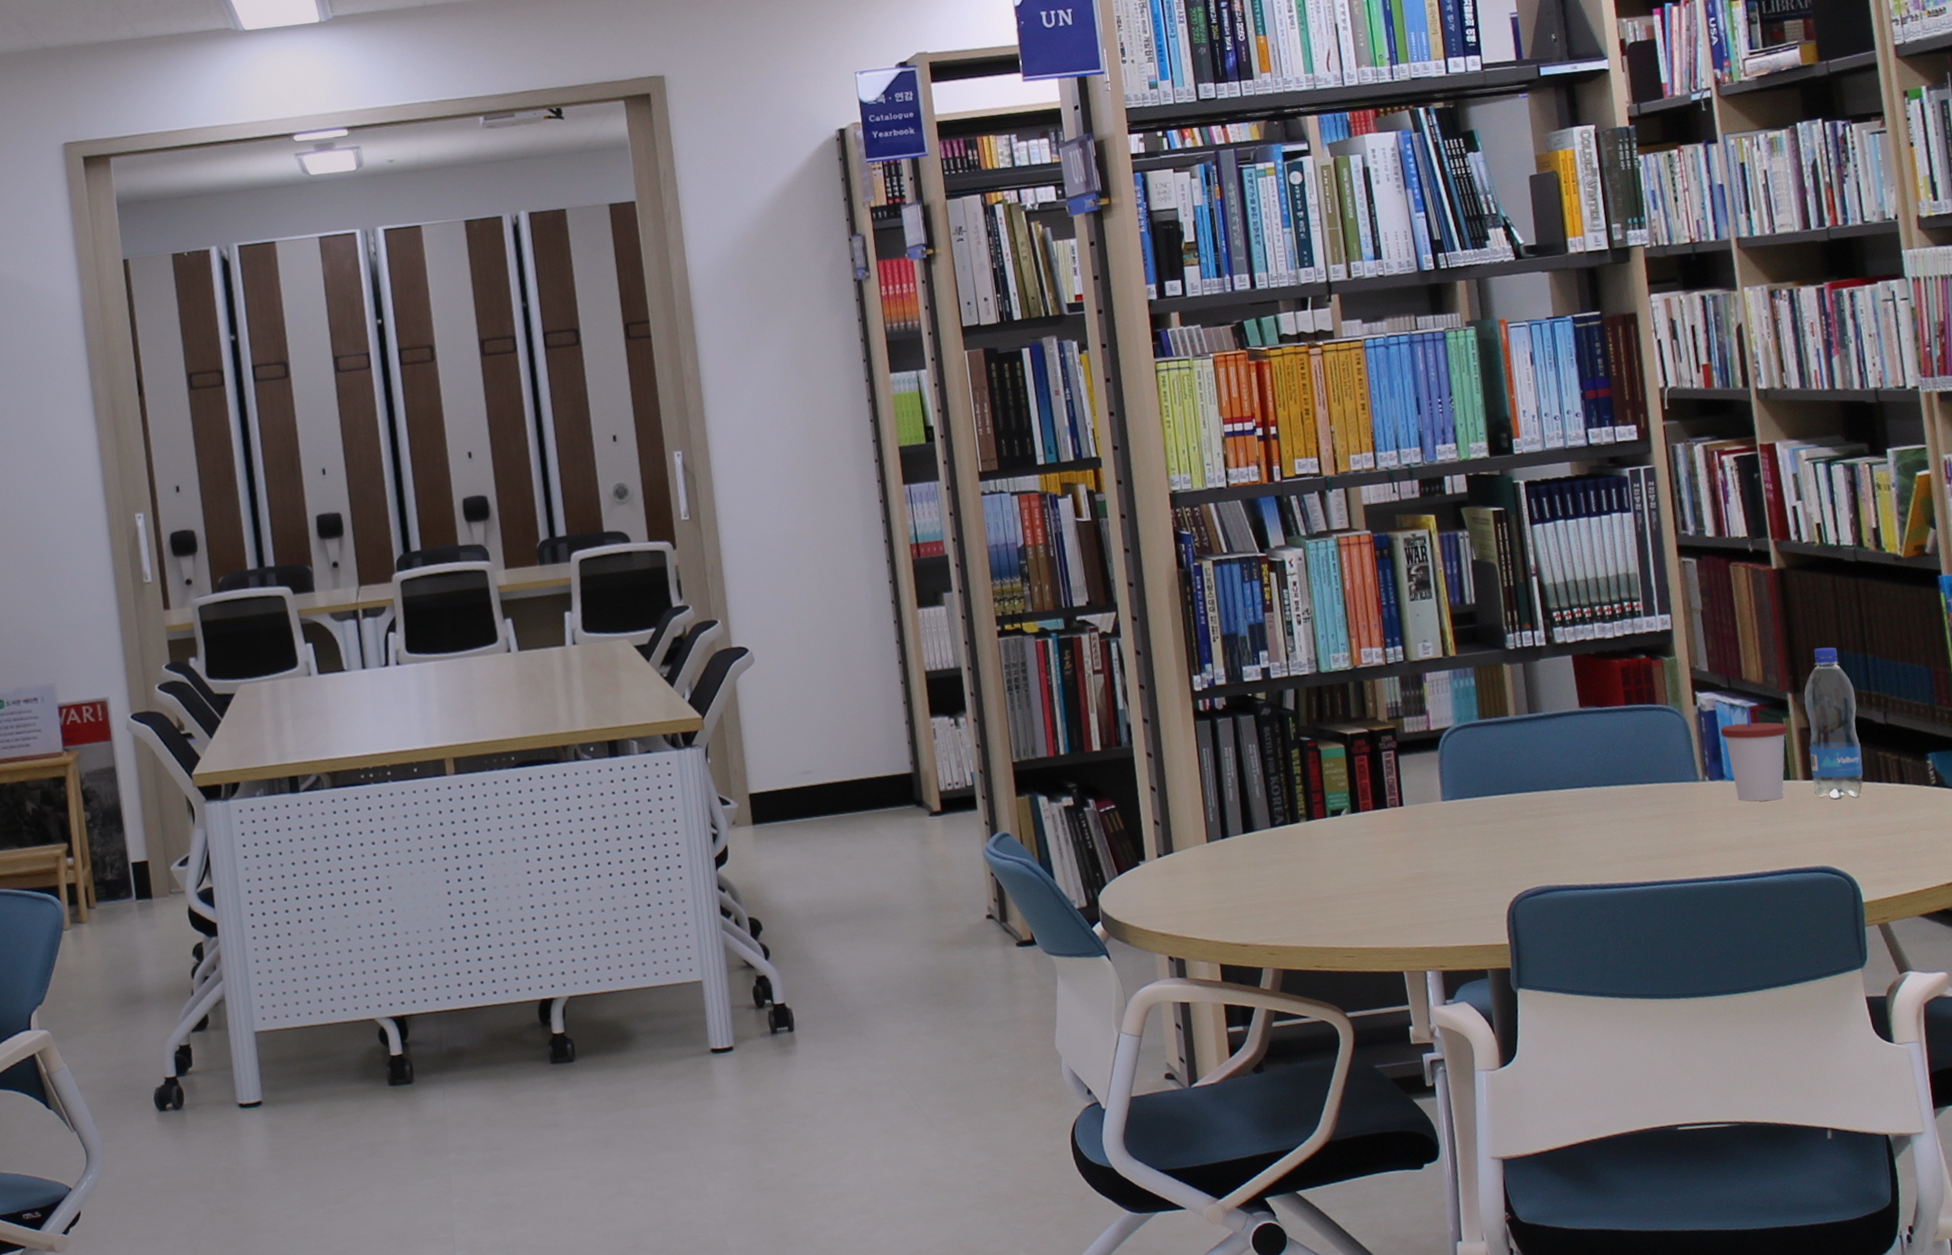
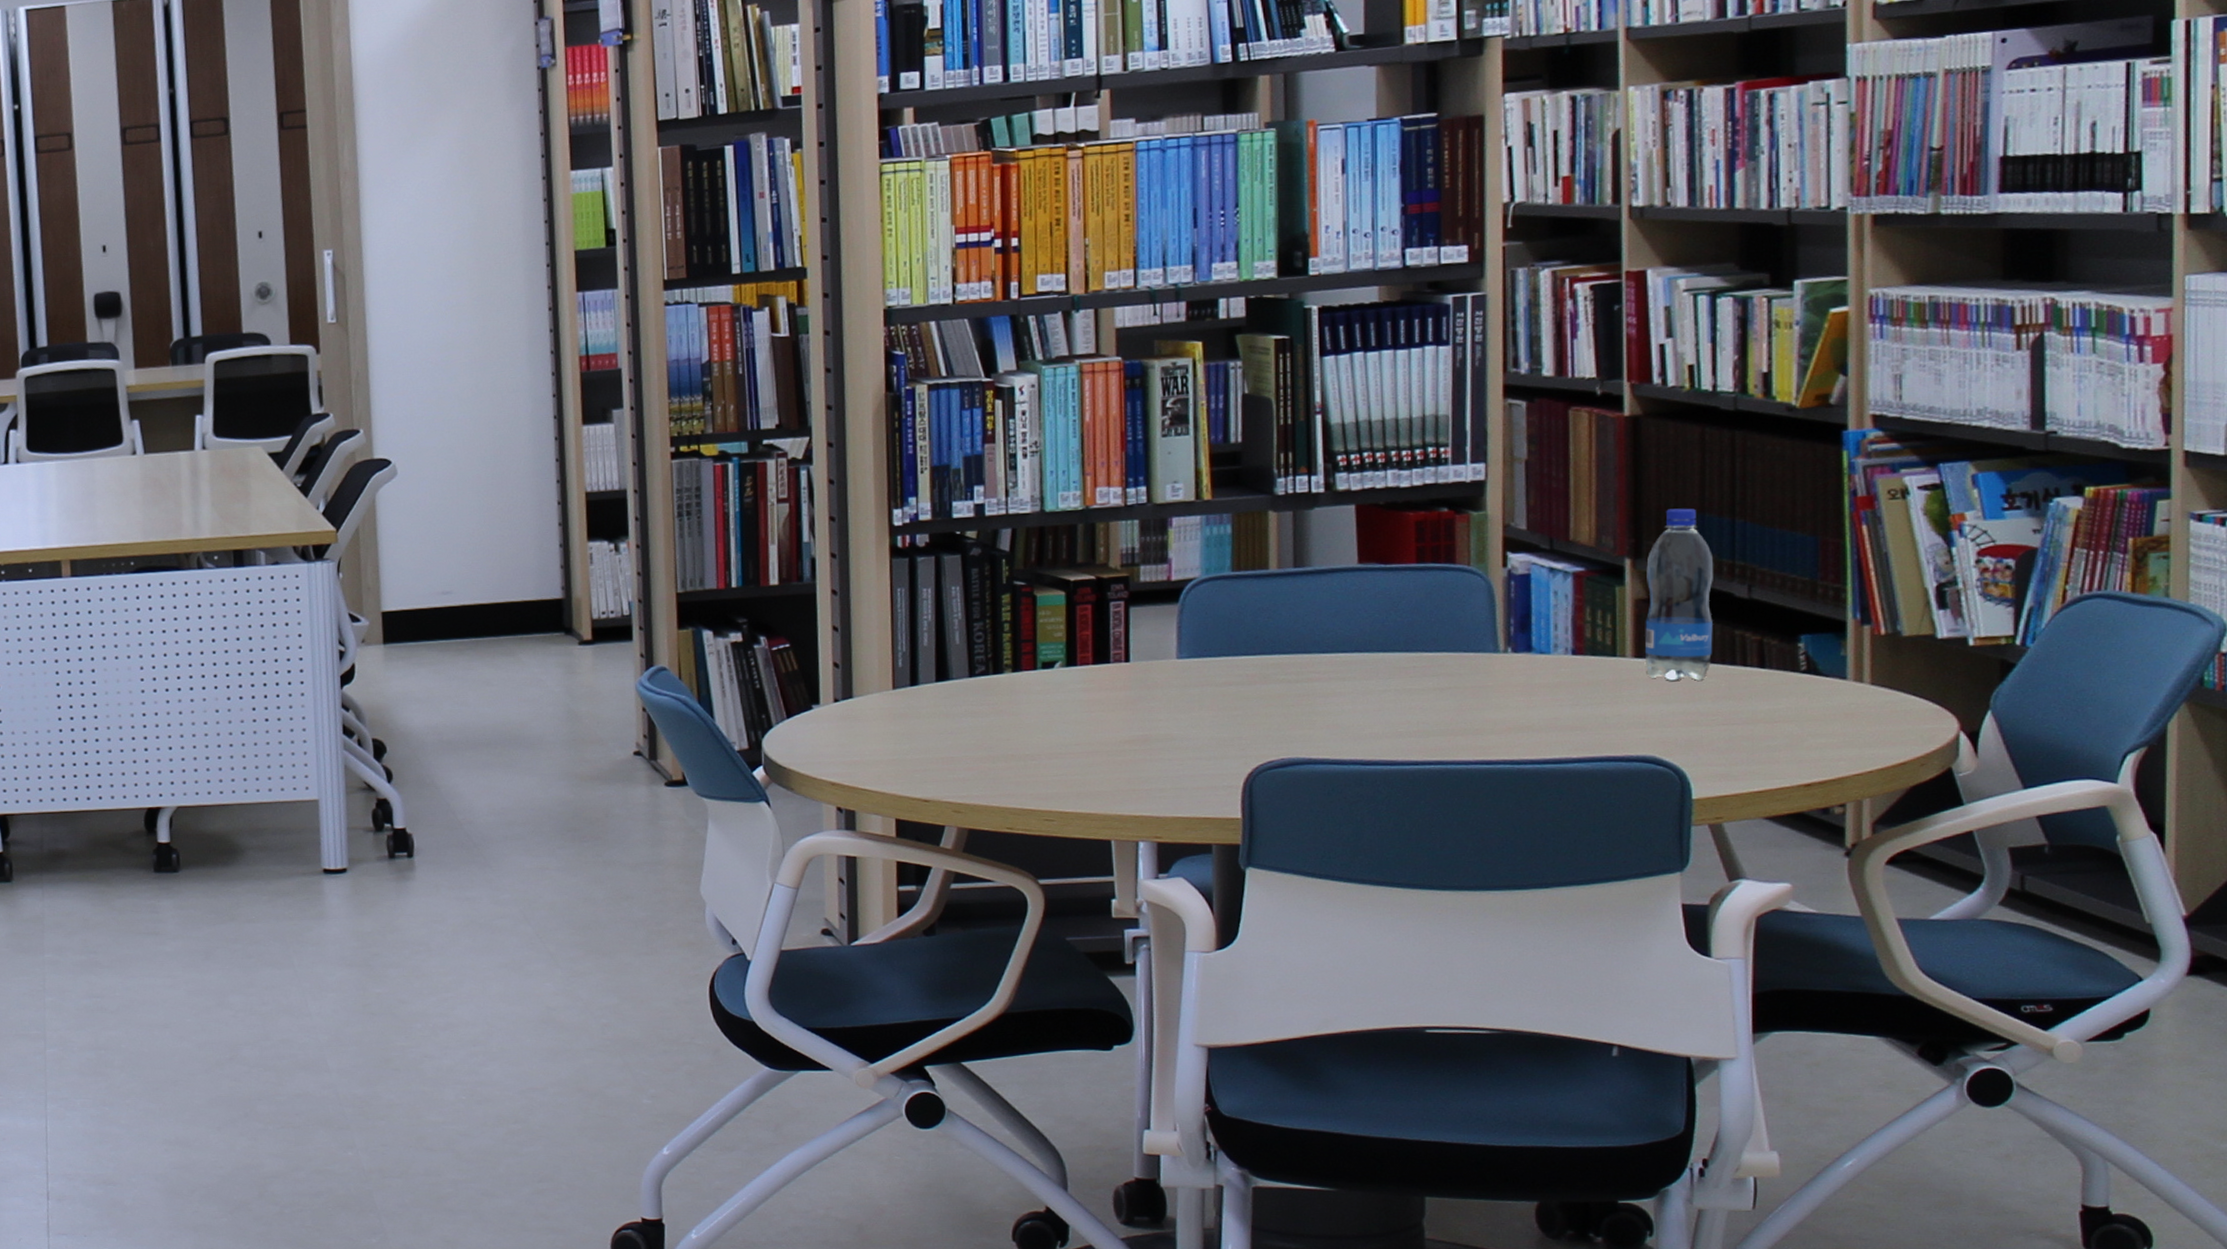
cup: present [1720,708,1788,802] -> none [1534,574,1620,679]

